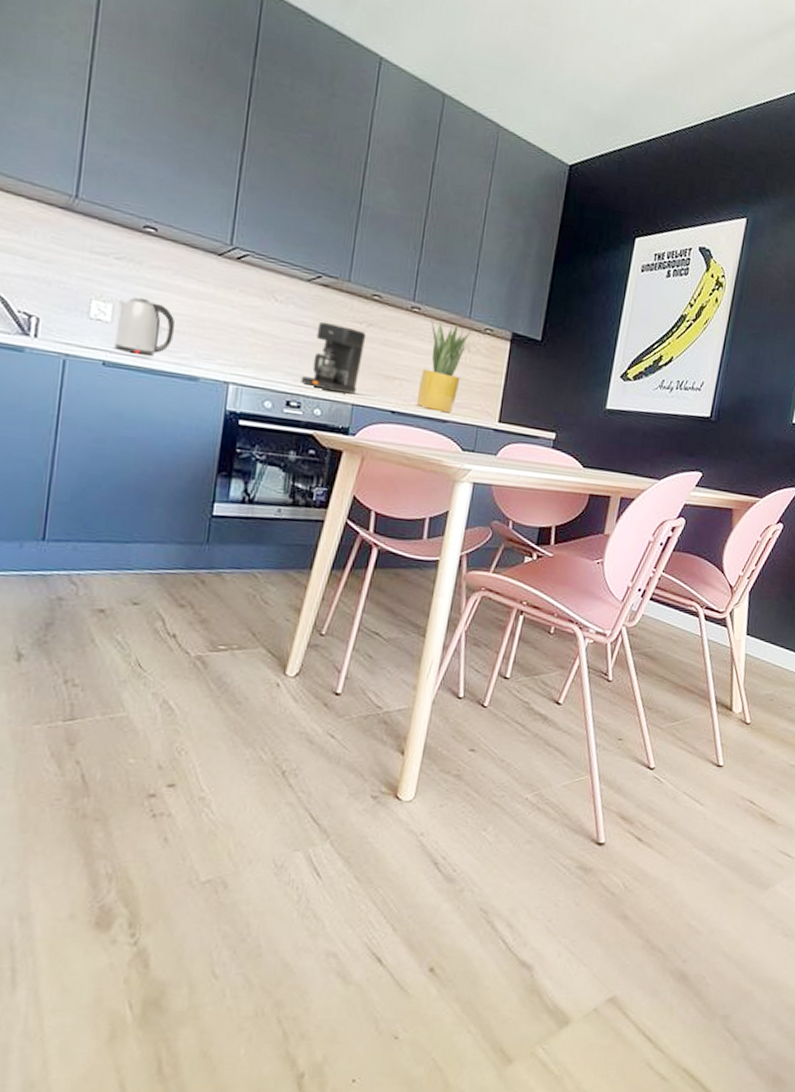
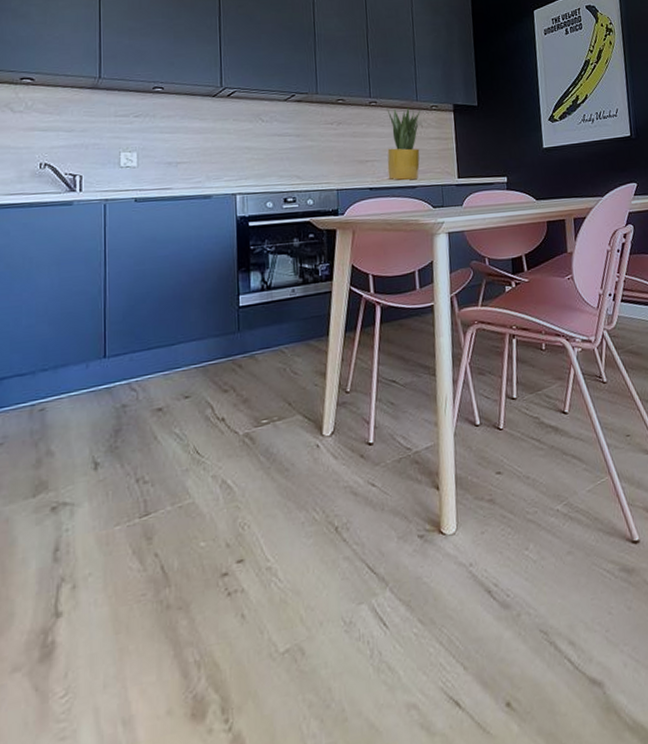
kettle: present [114,296,176,358] -> none [142,142,188,189]
coffee maker: present [301,321,367,395] -> none [292,129,339,184]

